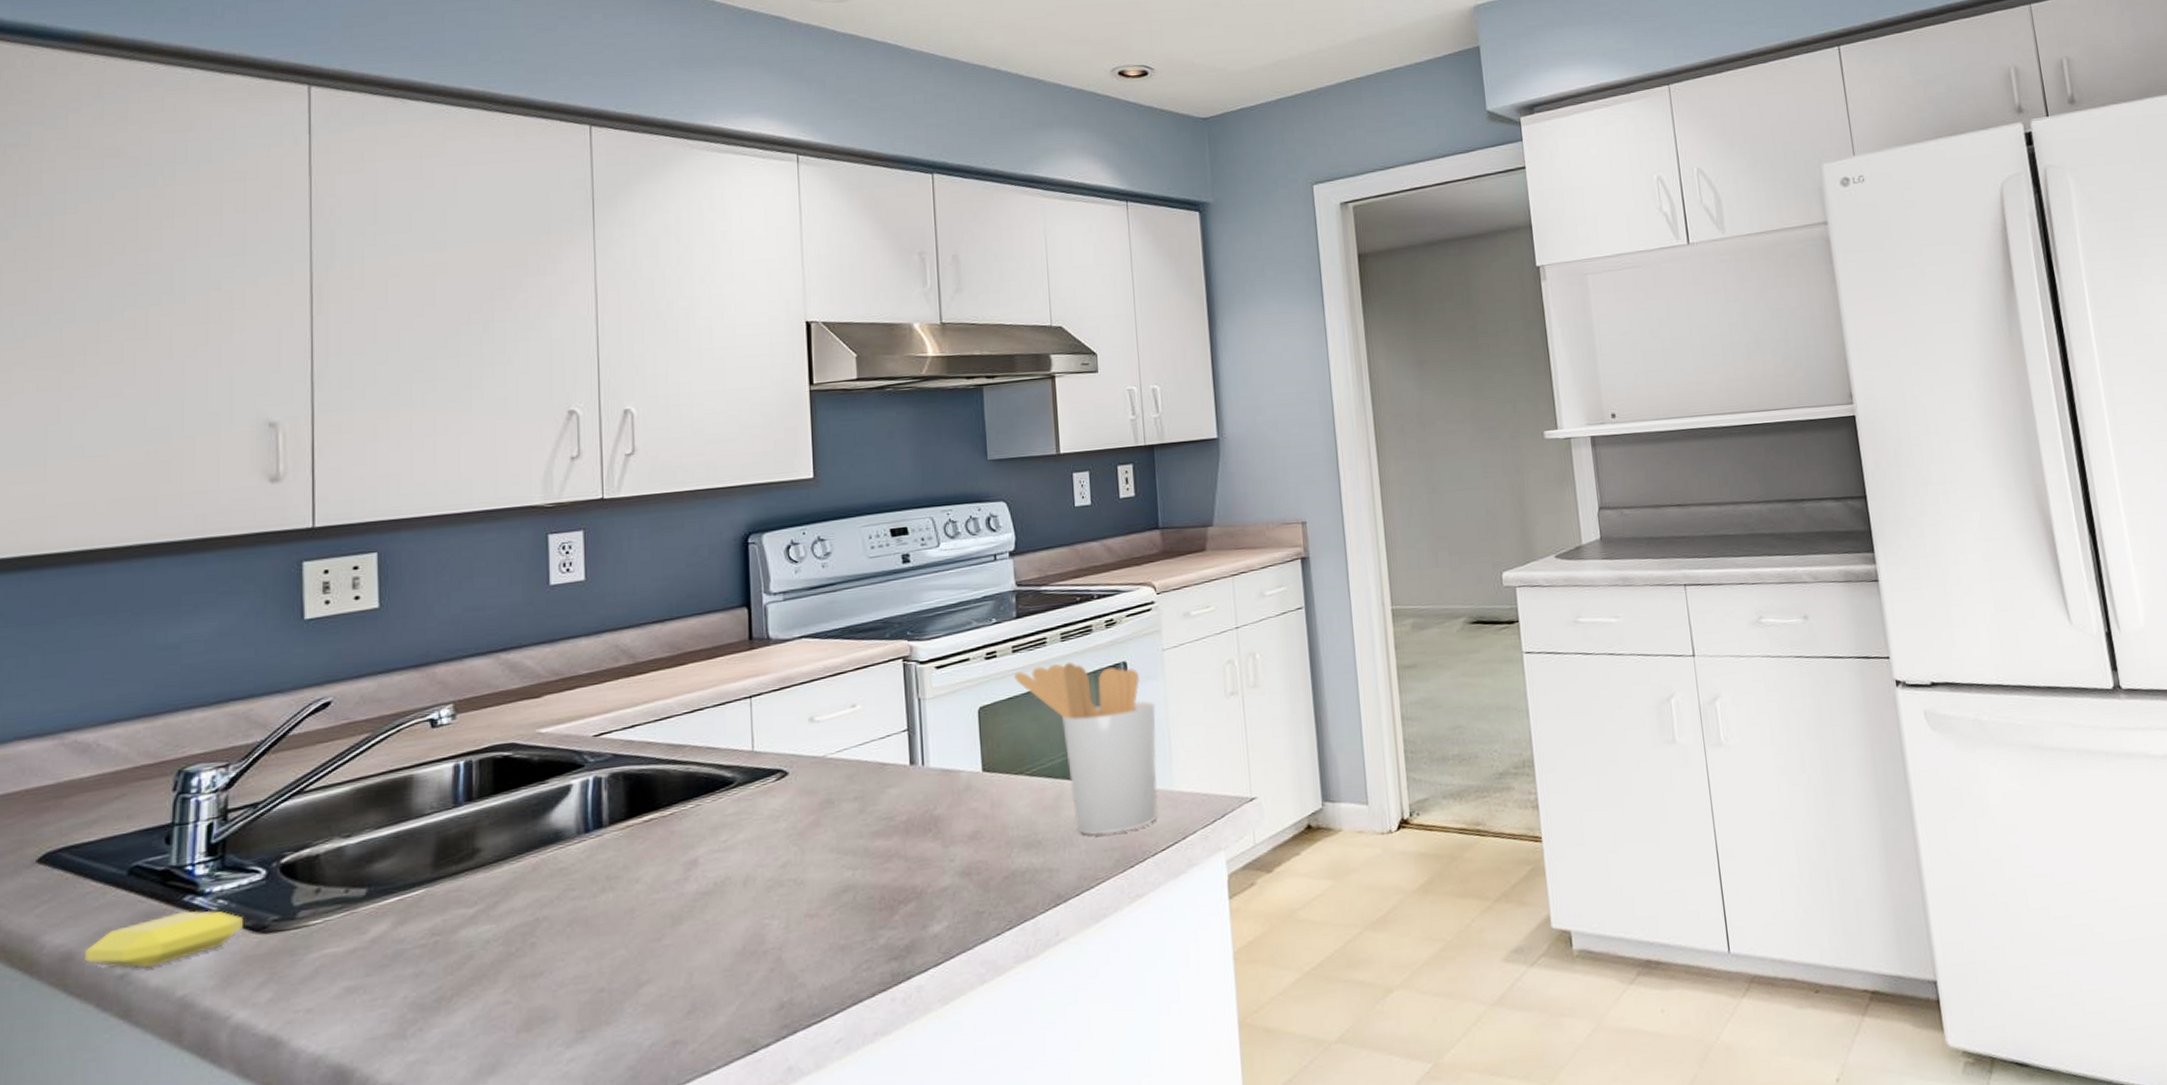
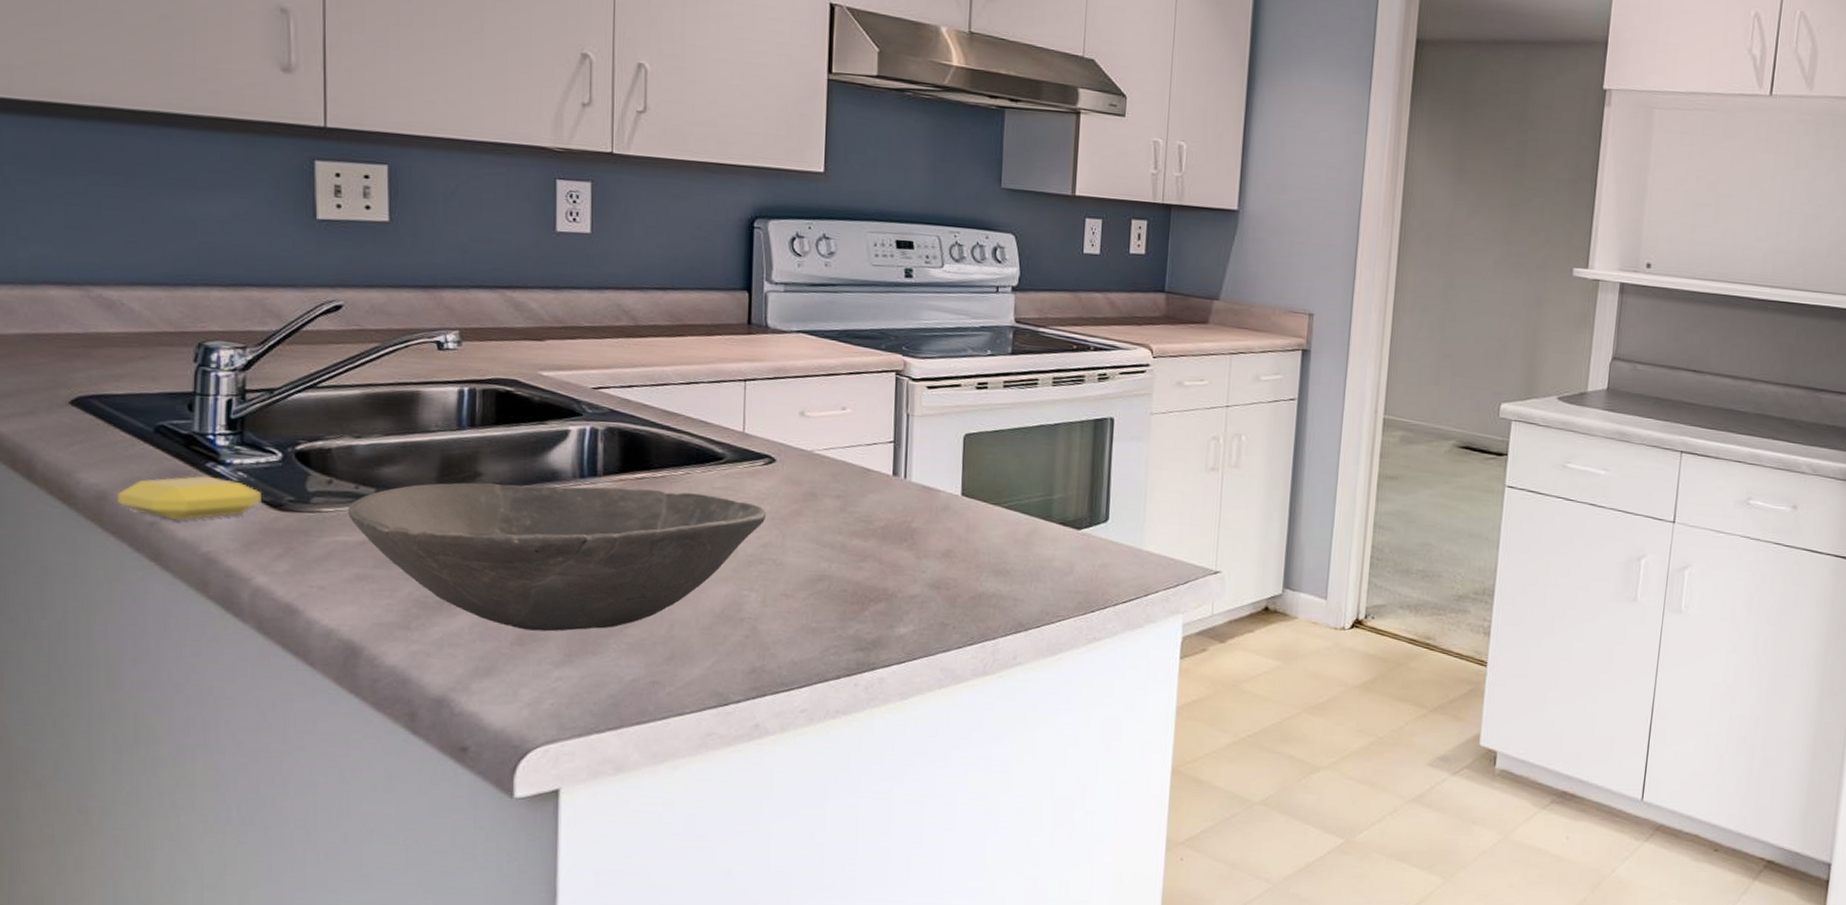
bowl: none [338,823,783,1013] -> present [348,482,767,632]
utensil holder: present [1014,662,1158,835] -> none [1003,406,1136,578]

